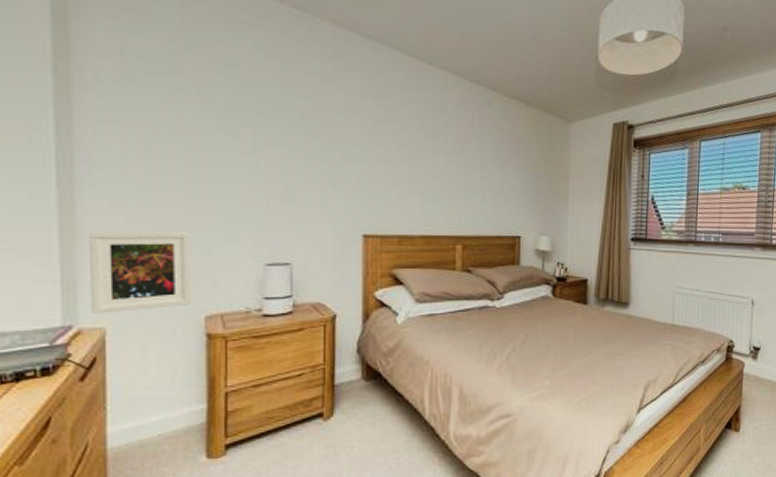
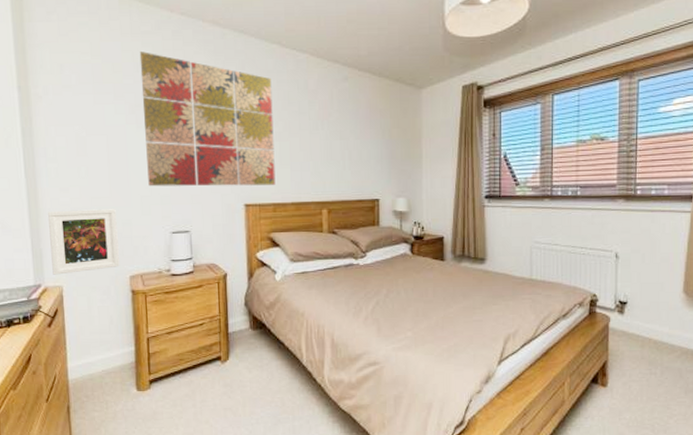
wall art: none [235,44,403,215] -> present [139,52,276,187]

